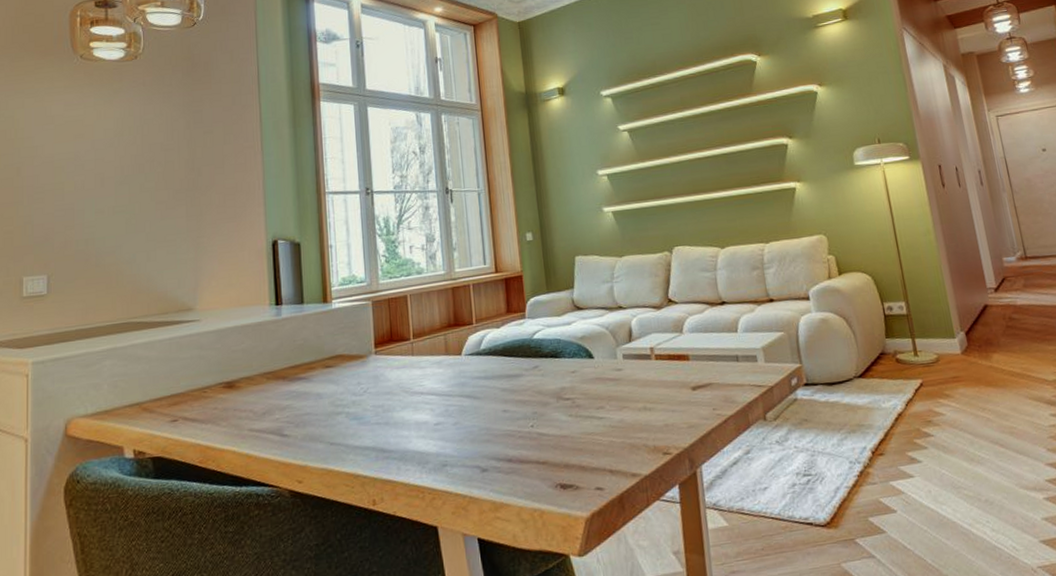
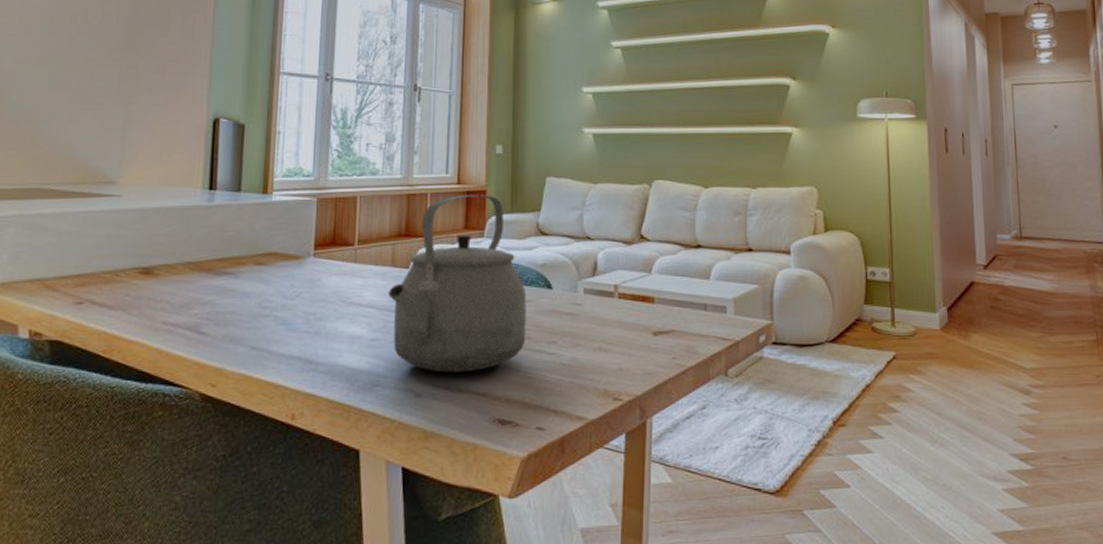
tea kettle: none [446,279,576,447] -> present [388,194,527,373]

